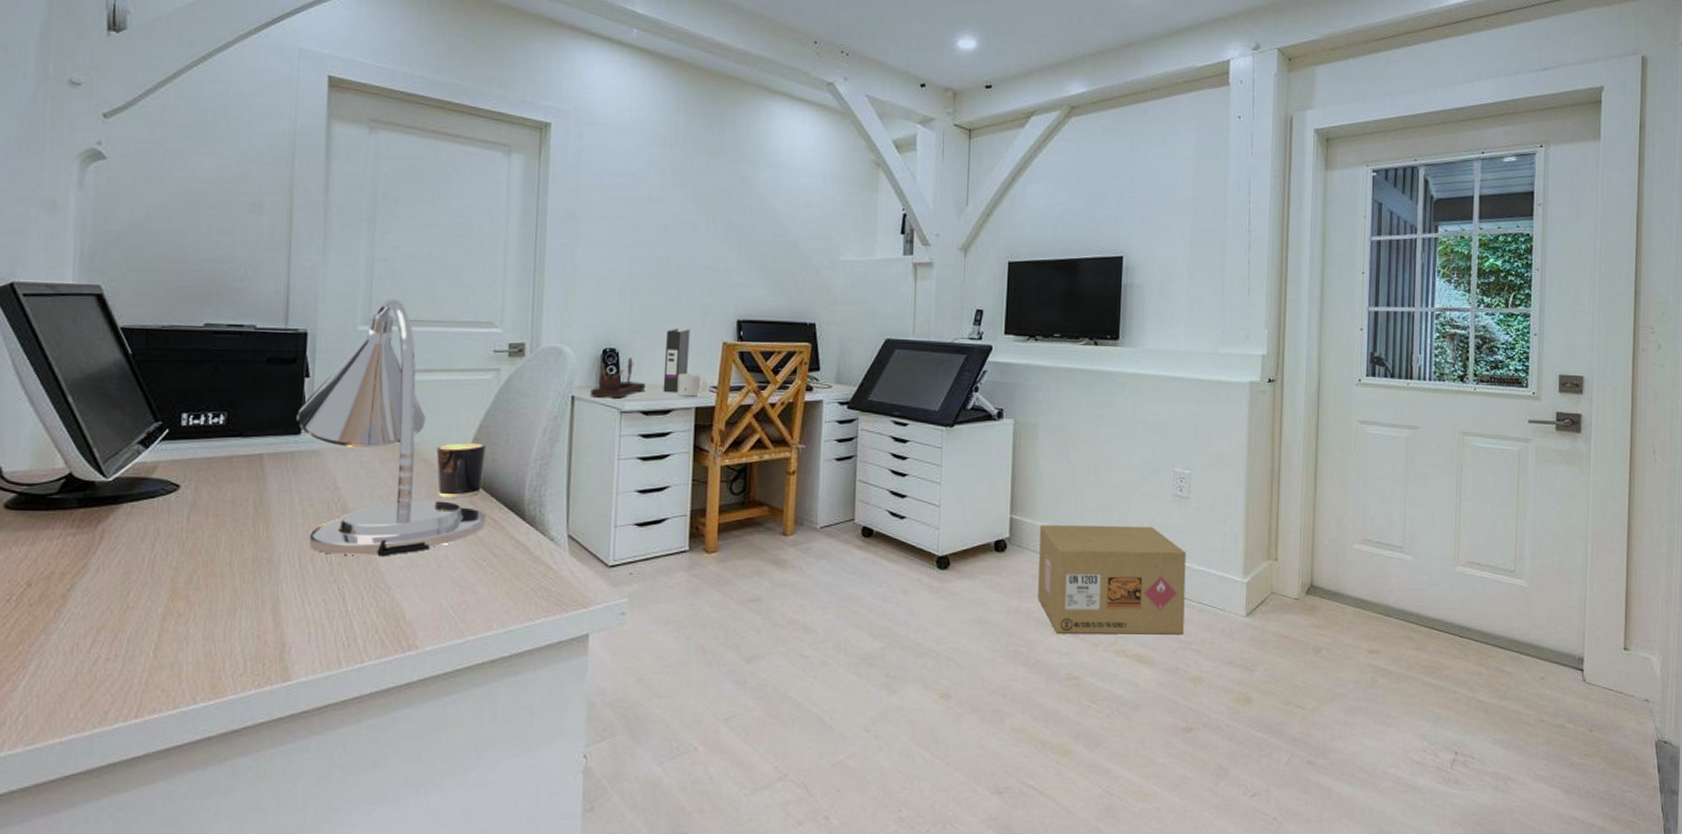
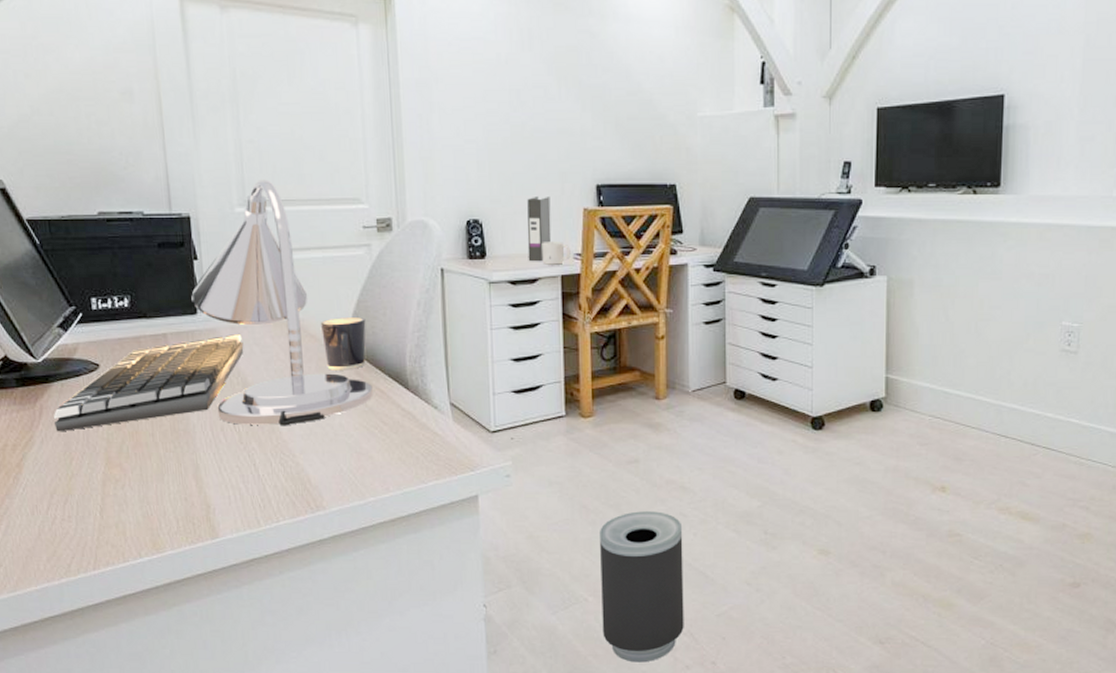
computer keyboard: none [115,456,349,559] -> present [53,333,244,432]
desk organizer: present [590,357,645,399] -> none [458,228,511,269]
trash bin: none [711,652,803,819] -> present [600,511,684,663]
cardboard box: present [1038,525,1187,635] -> none [916,382,1075,492]

